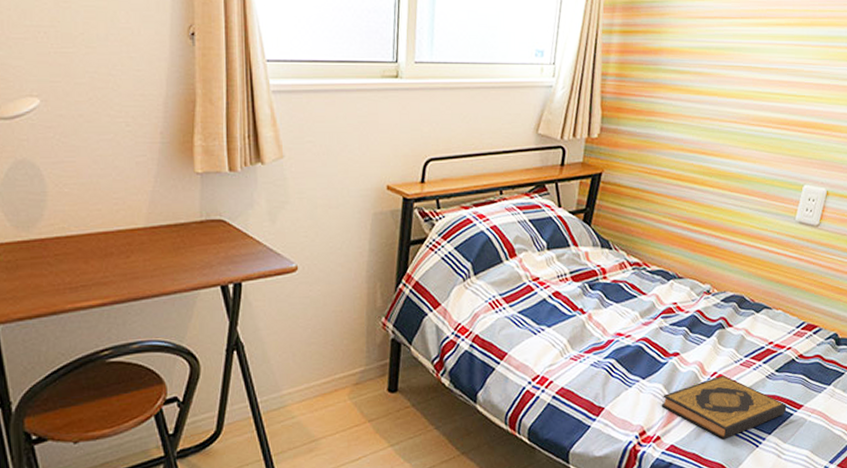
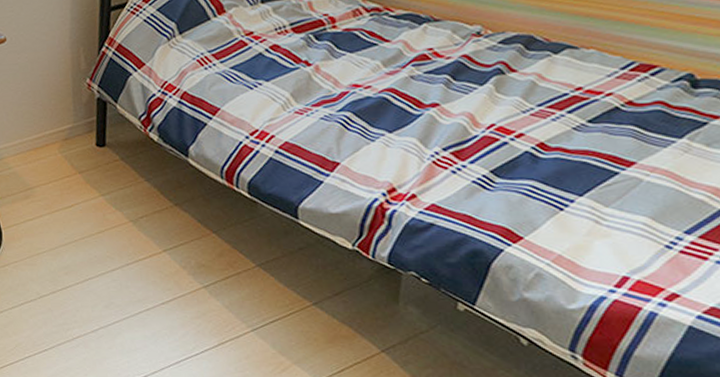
hardback book: present [661,375,787,440] -> none [416,127,608,200]

